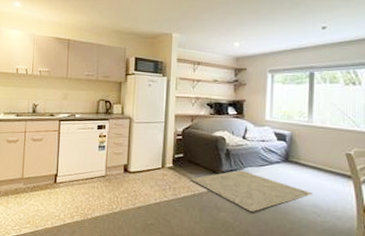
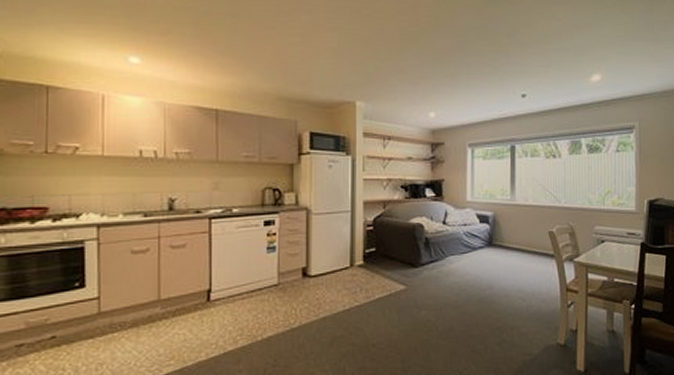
rug: present [190,170,312,212] -> none [385,260,517,306]

